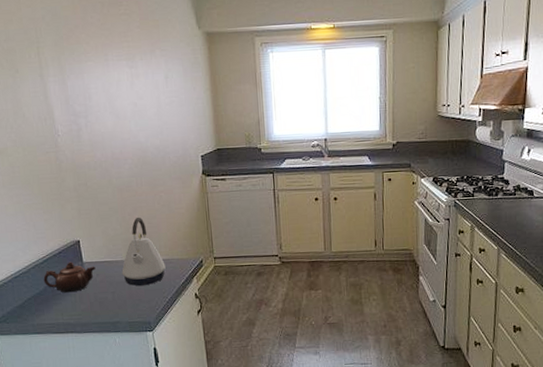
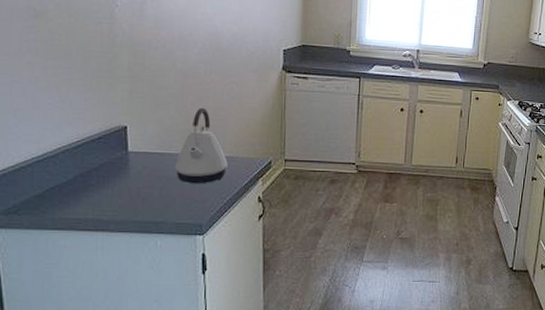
teapot: present [43,262,96,293] -> none [74,149,143,185]

